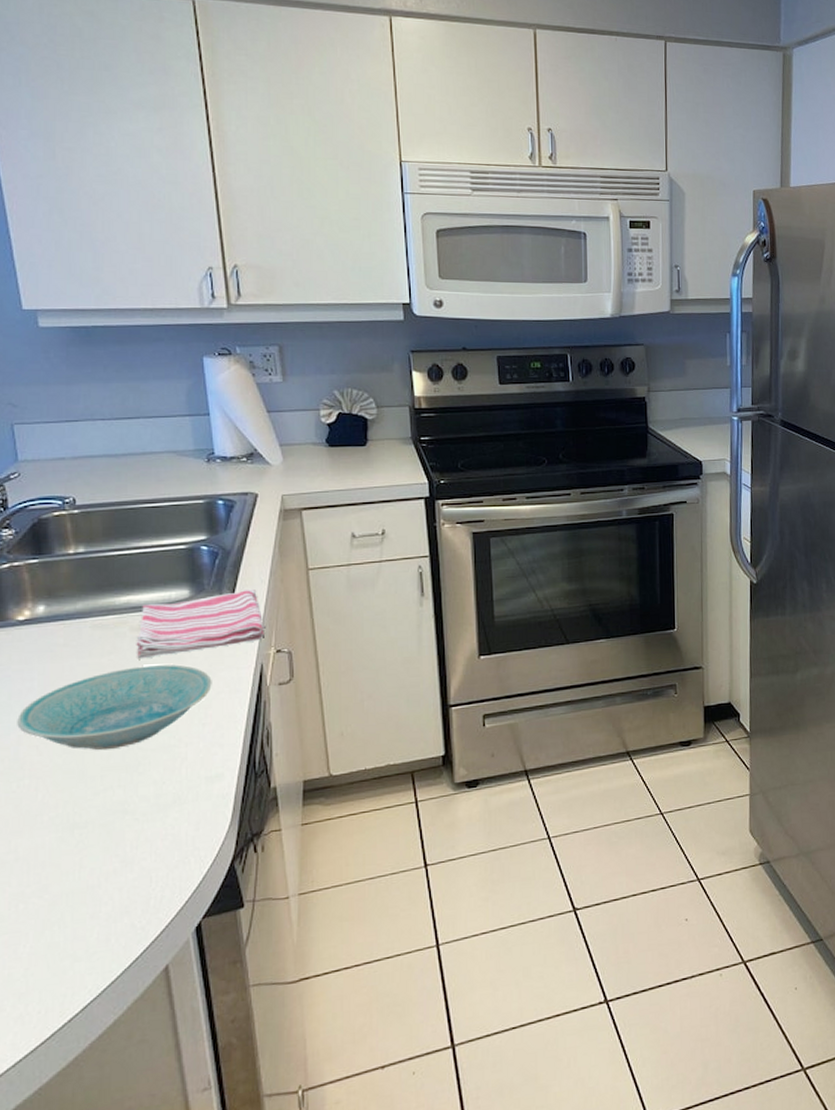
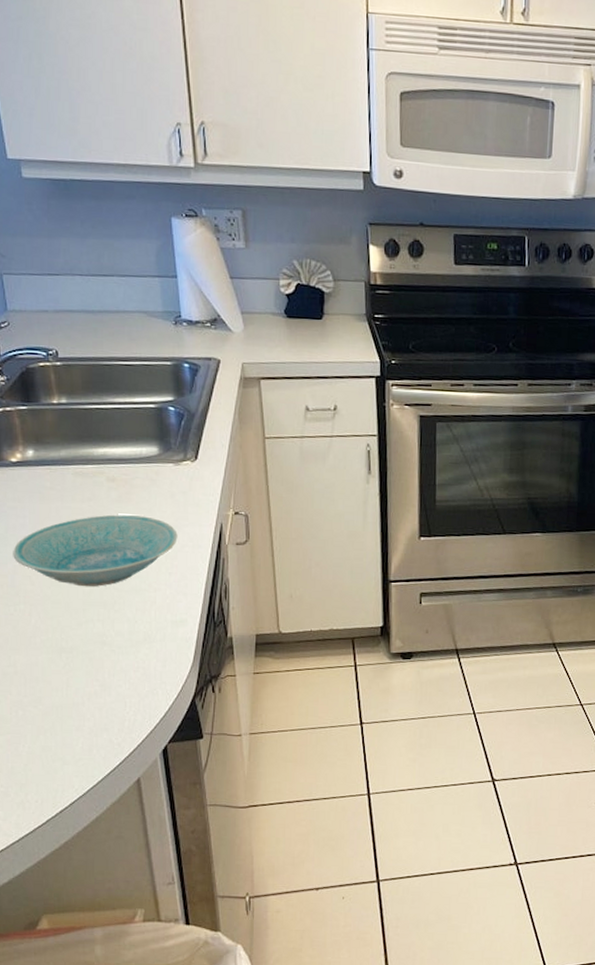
dish towel: present [136,590,264,659] -> none [112,452,224,508]

